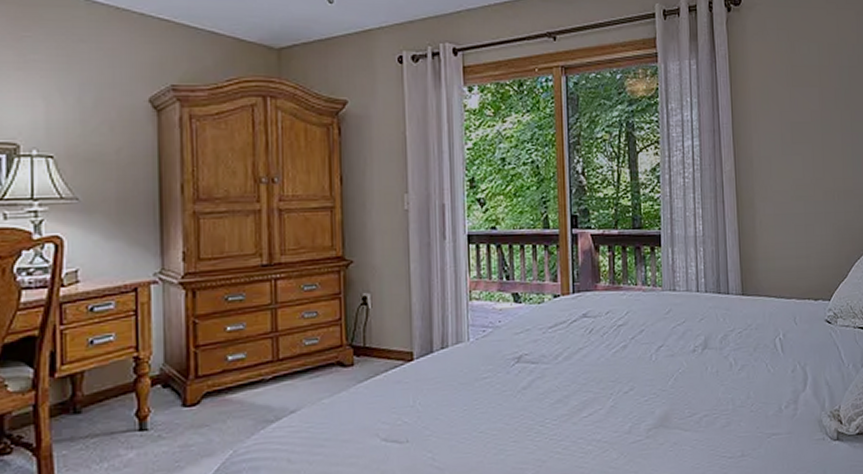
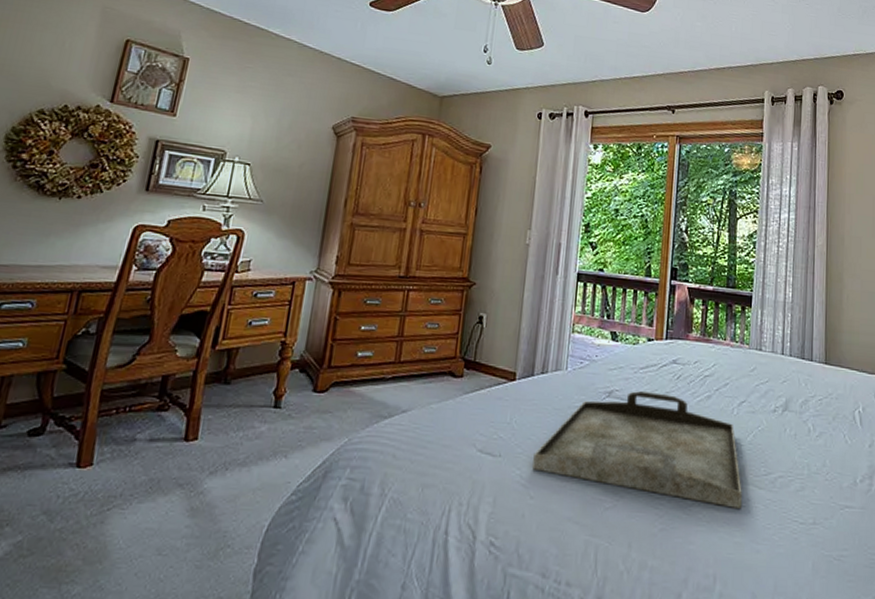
serving tray: none [444,350,668,455] -> present [532,391,742,508]

